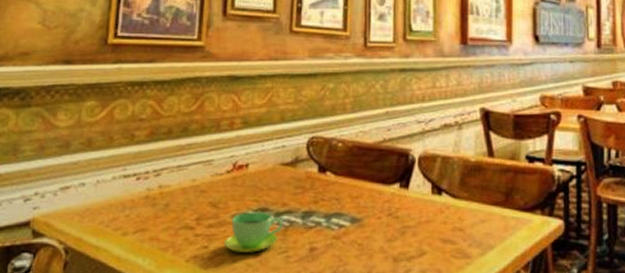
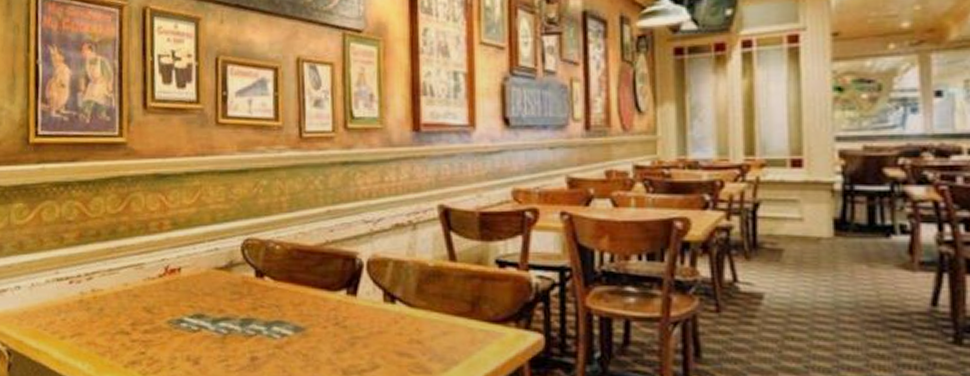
cup: present [223,211,283,253] -> none [160,317,221,360]

